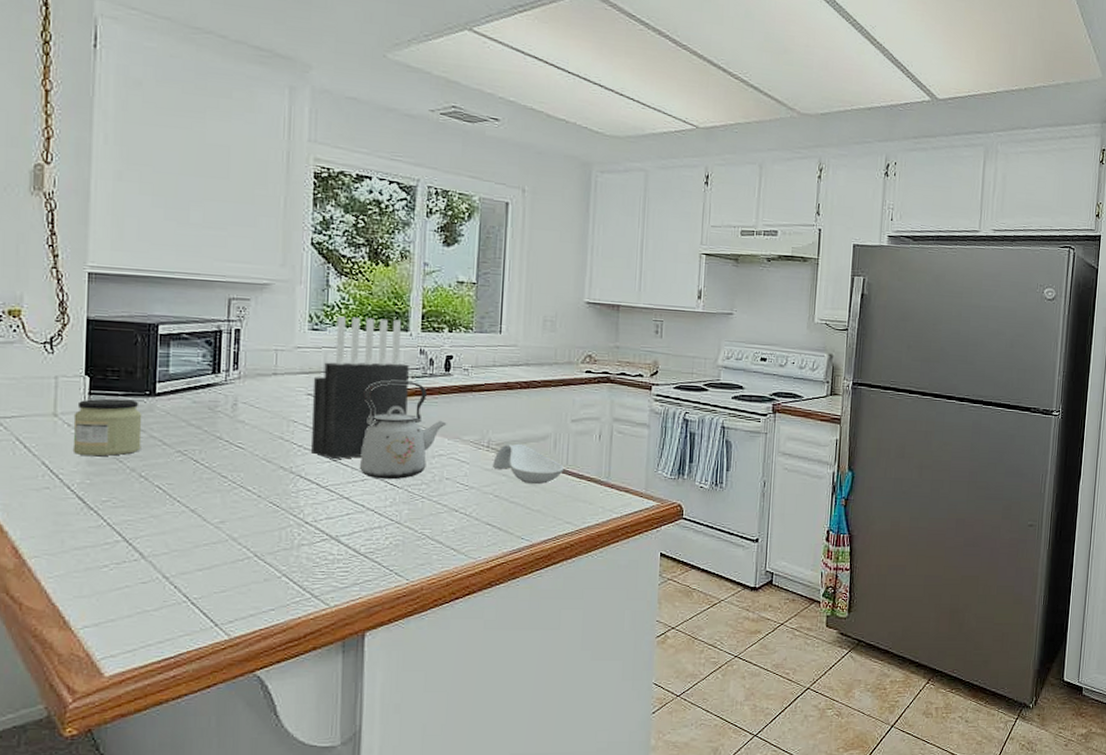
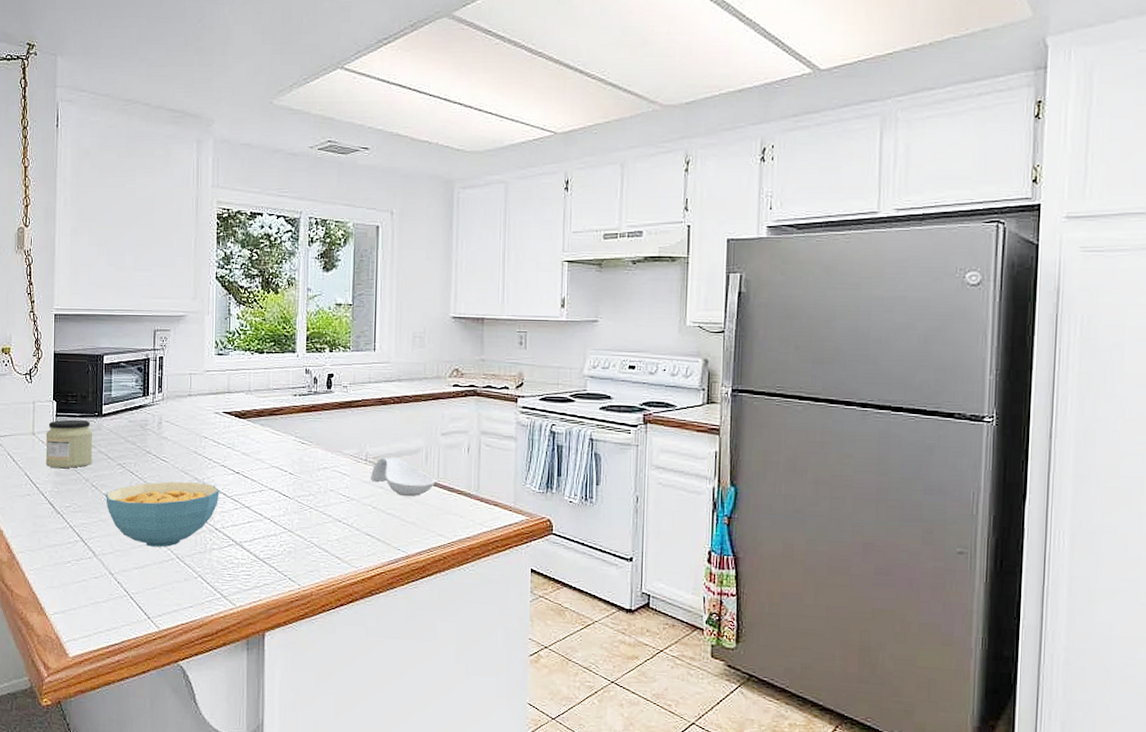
cereal bowl: none [159,470,312,545] -> present [106,481,220,547]
knife block: present [311,316,409,460] -> none [219,341,297,472]
kettle: present [360,380,447,480] -> none [258,399,330,491]

